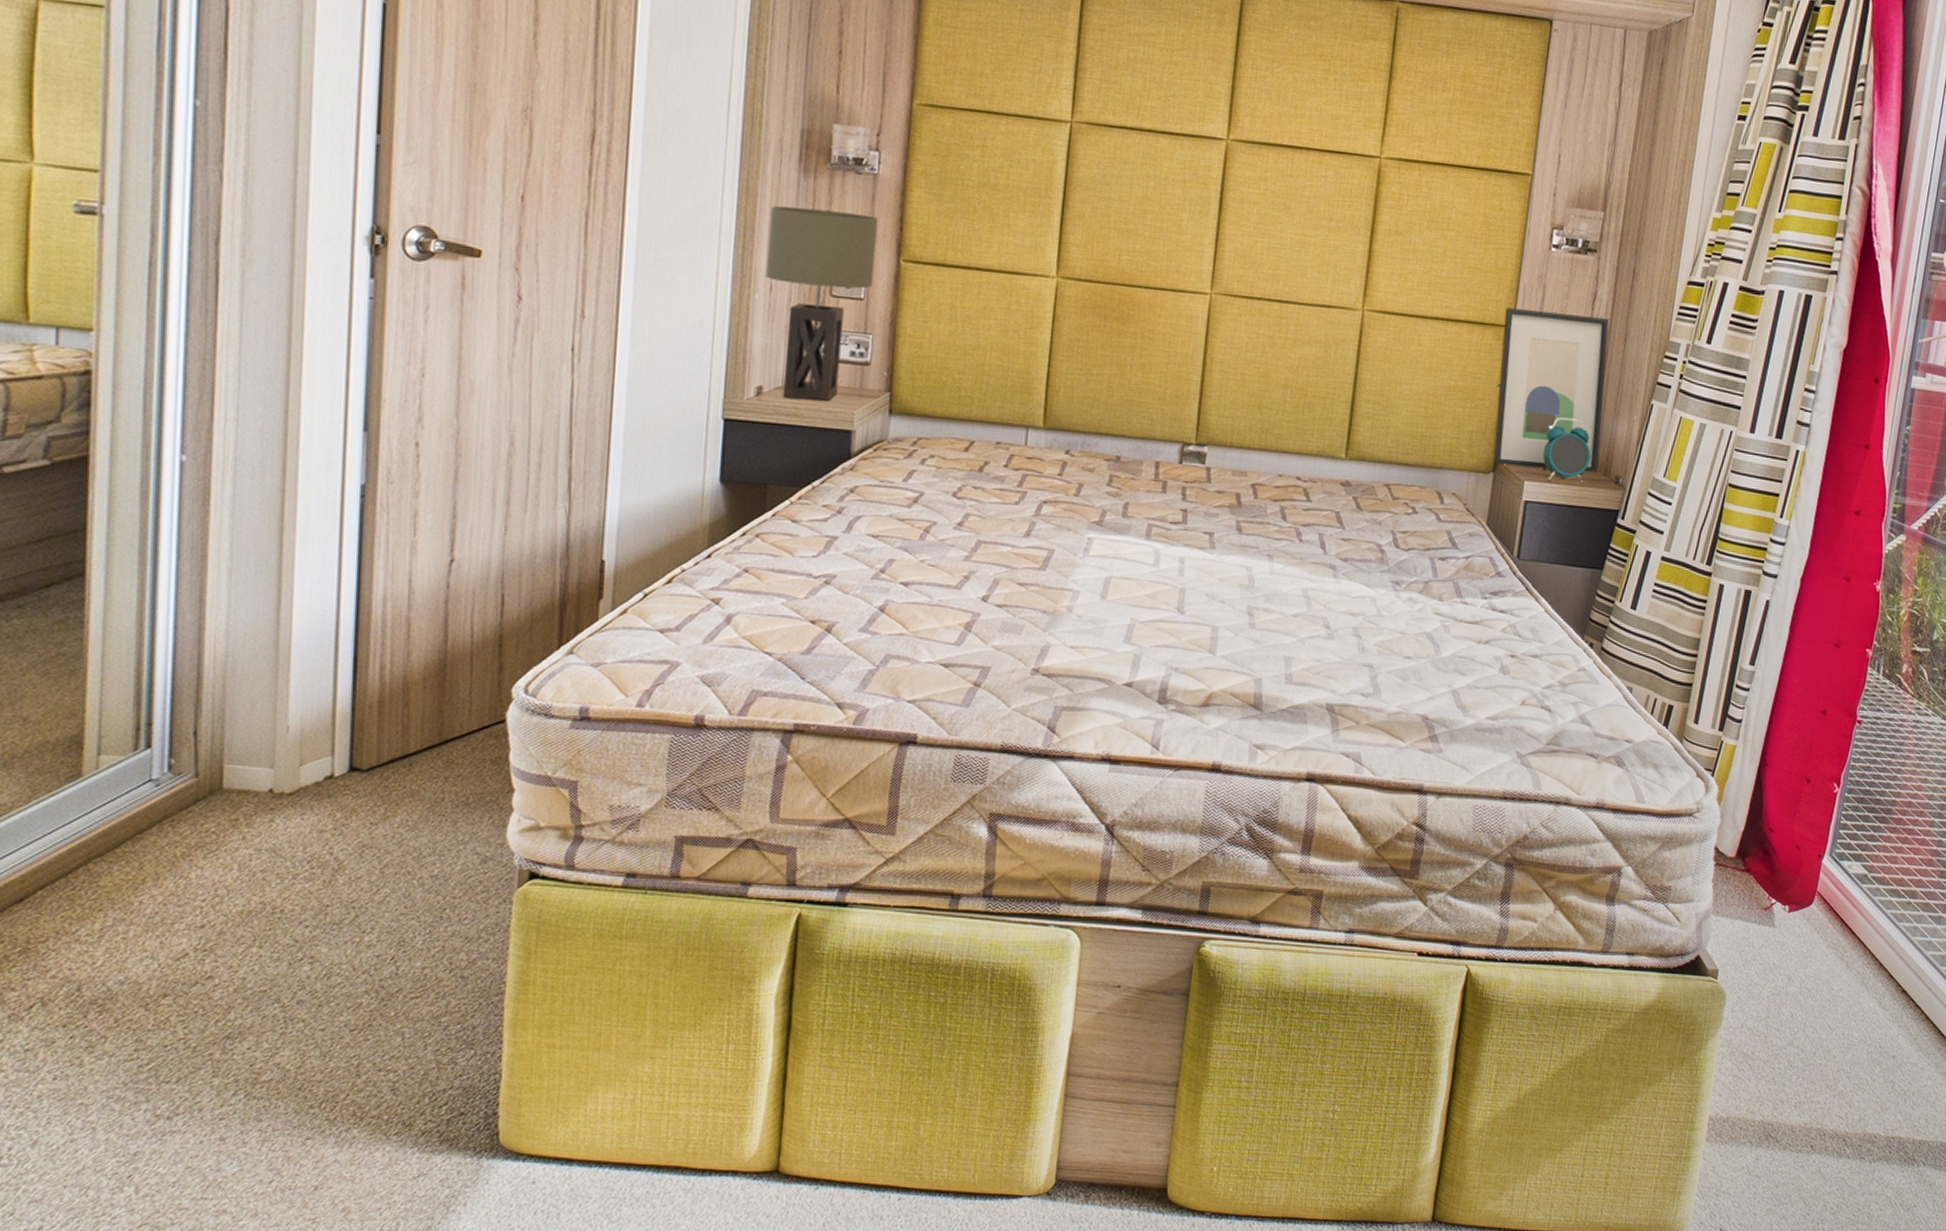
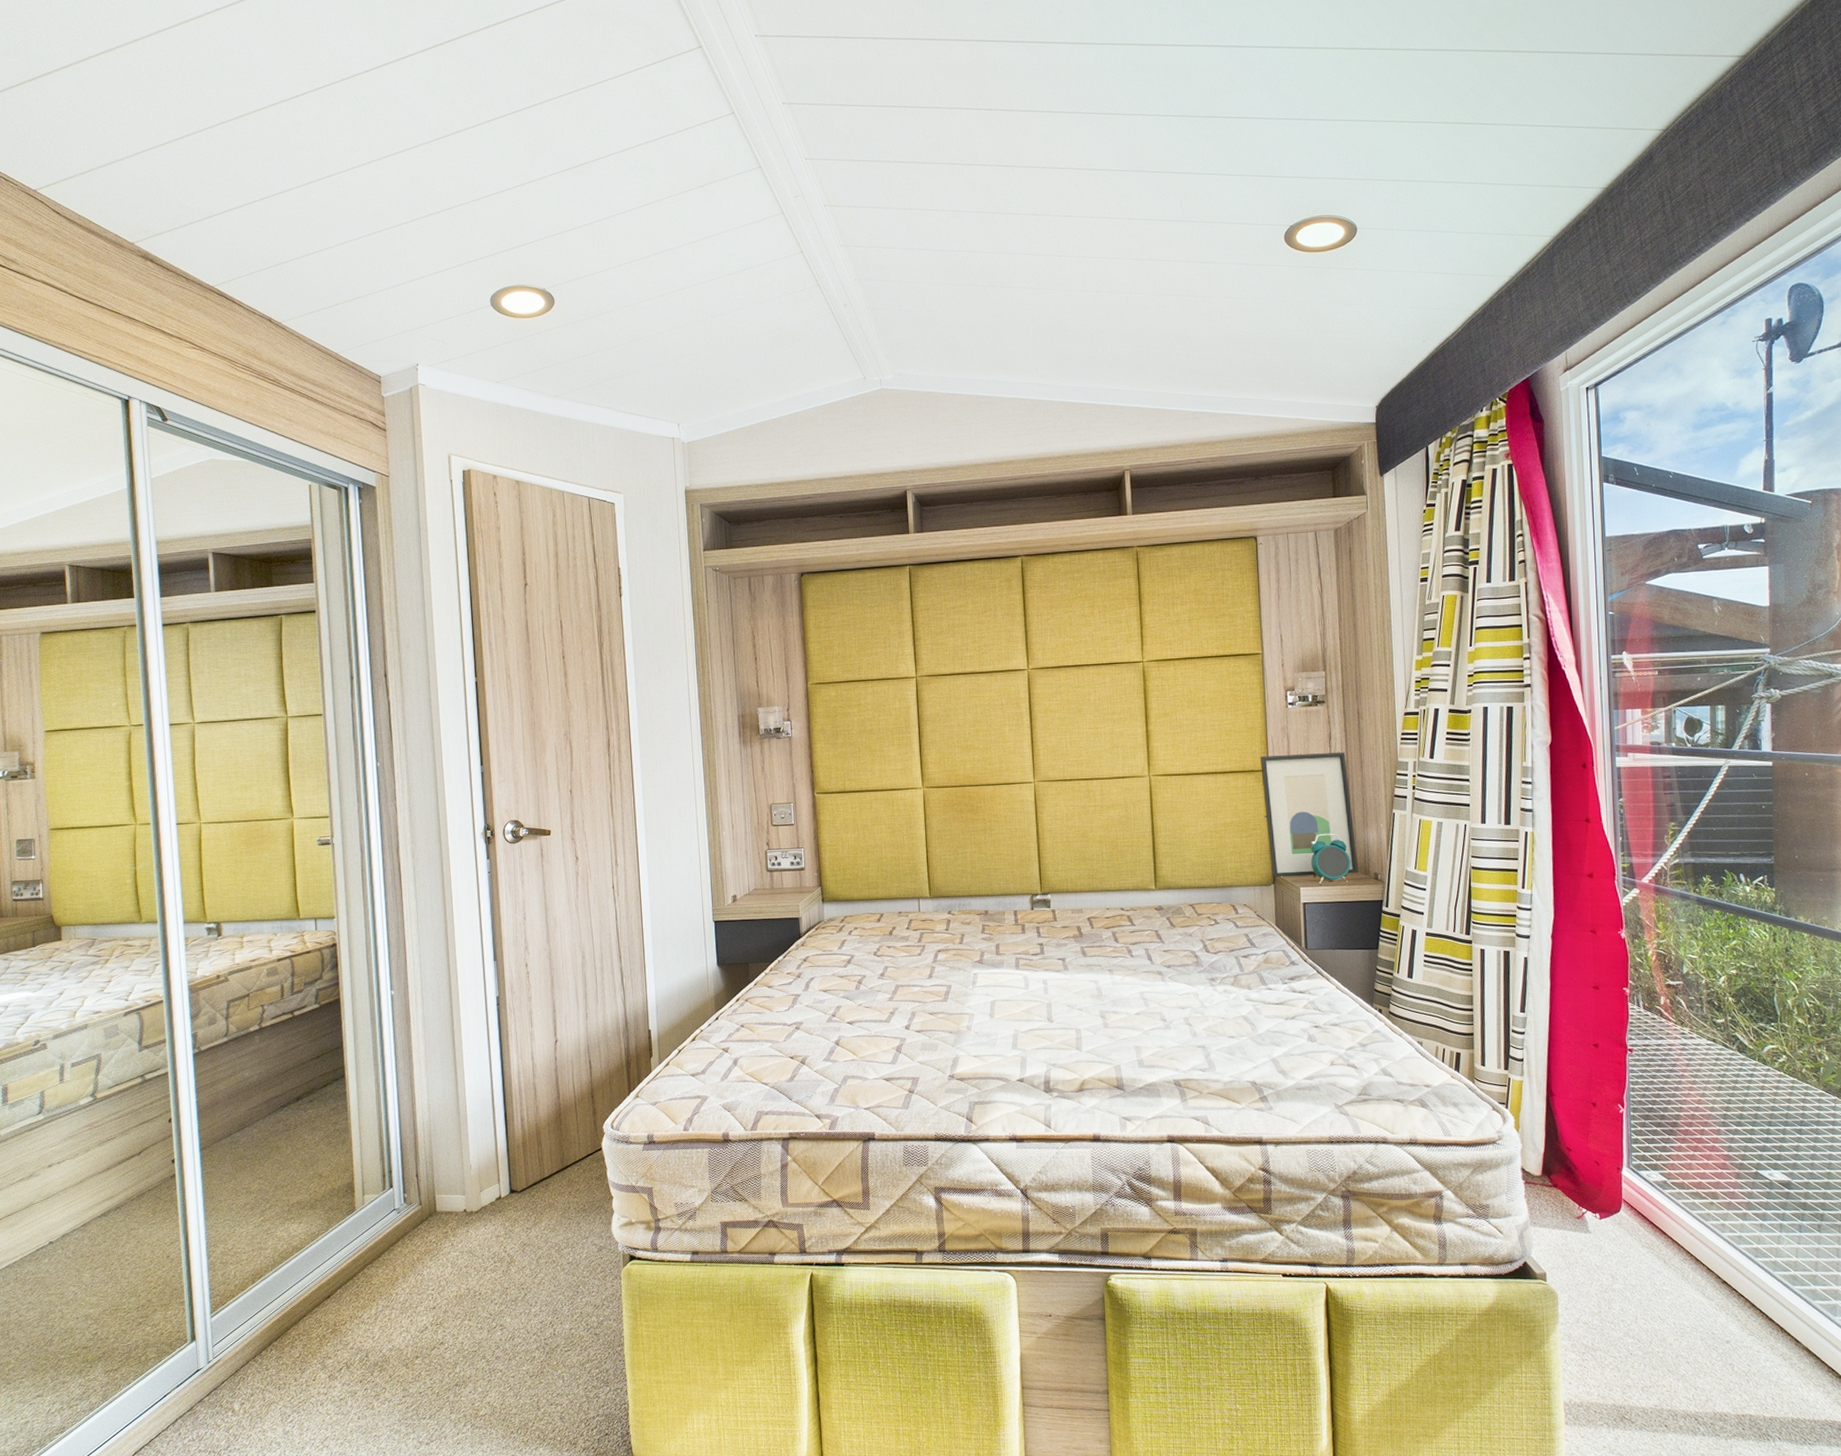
table lamp: present [766,206,879,401] -> none [726,766,799,900]

